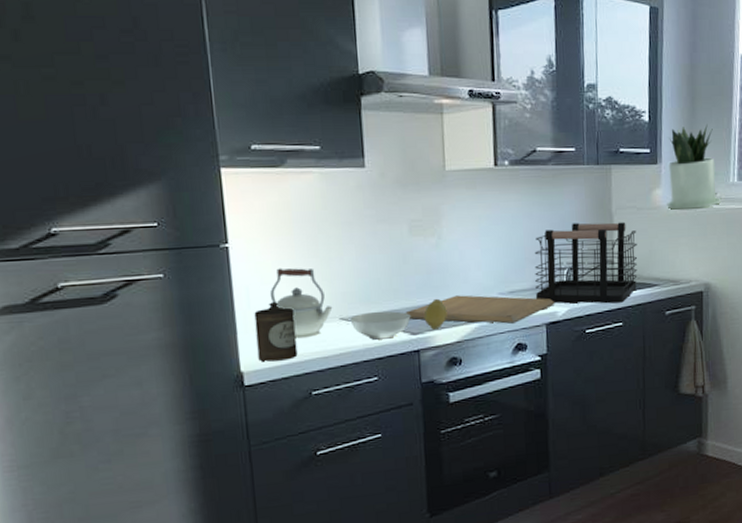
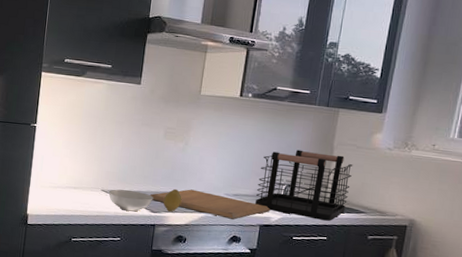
canister: present [254,302,298,363] -> none [40,169,71,213]
kettle: present [269,268,333,340] -> none [56,146,98,200]
planter: present [667,123,722,211] -> none [385,86,441,157]

